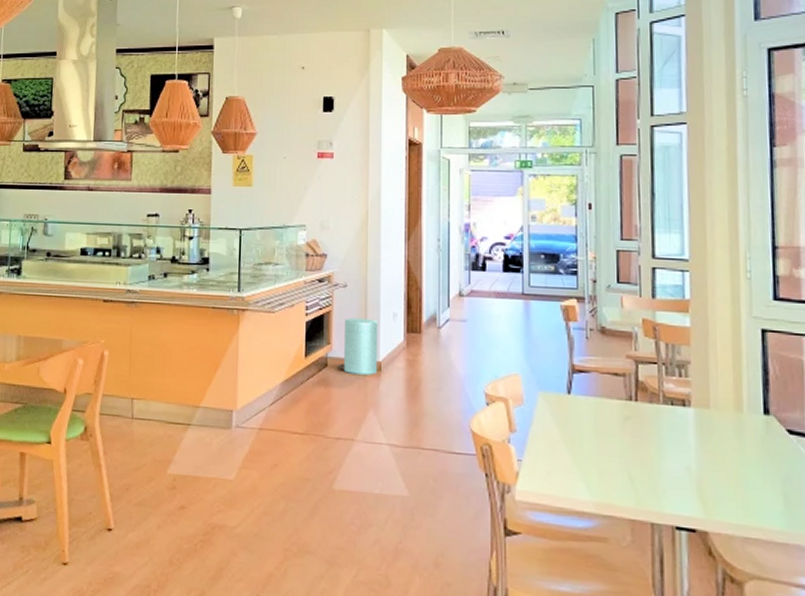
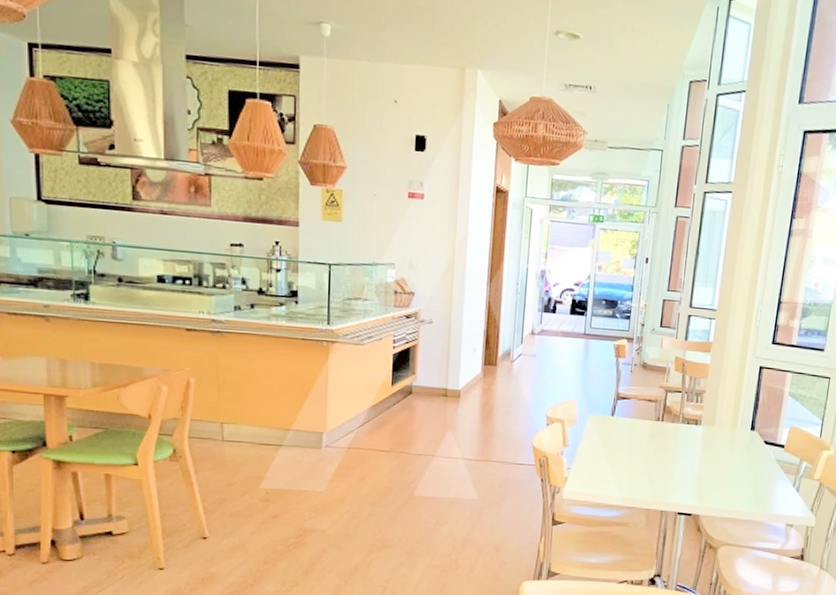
trash can: present [336,317,379,375] -> none [420,351,460,401]

